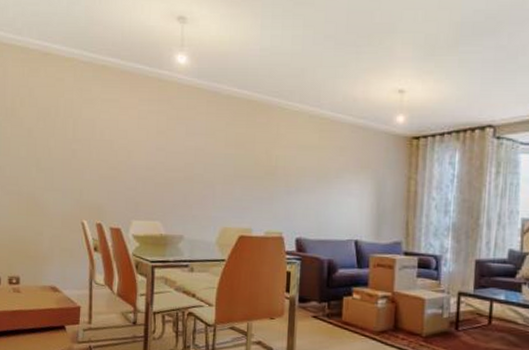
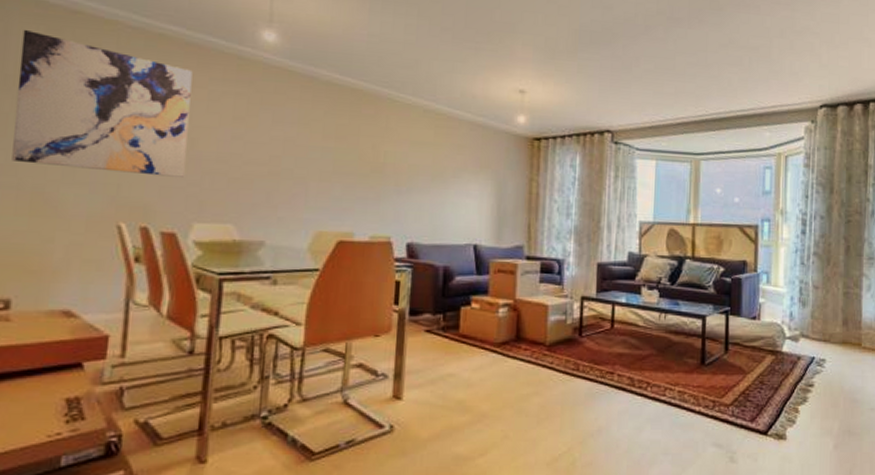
wall art: none [14,71,127,183] -> present [12,29,193,177]

